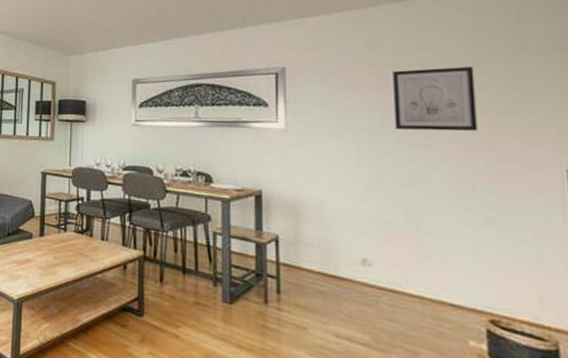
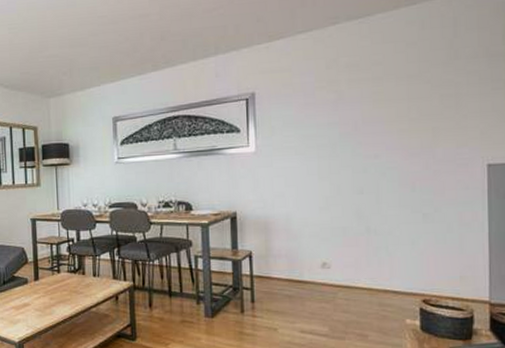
wall art: present [393,66,478,132] -> none [349,77,419,142]

